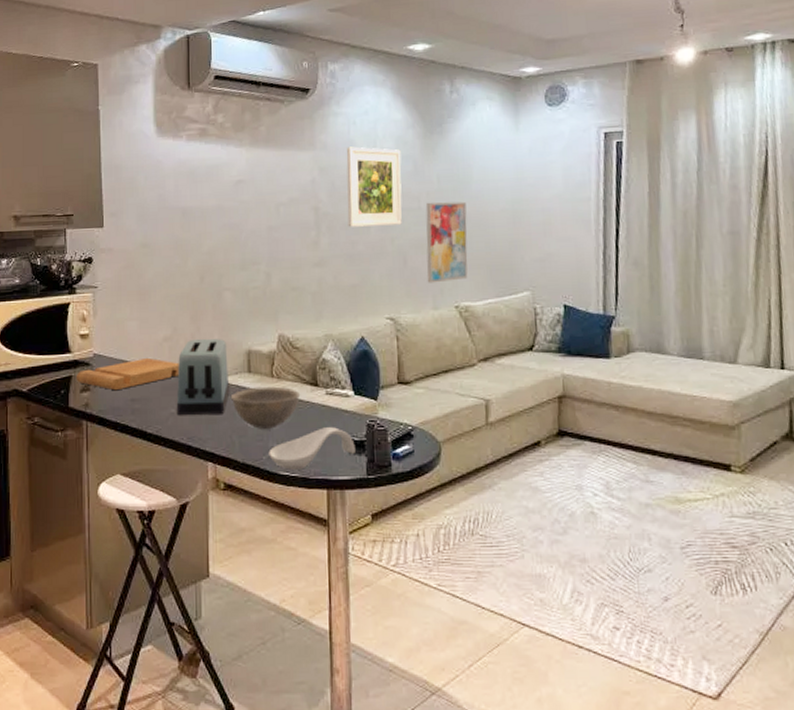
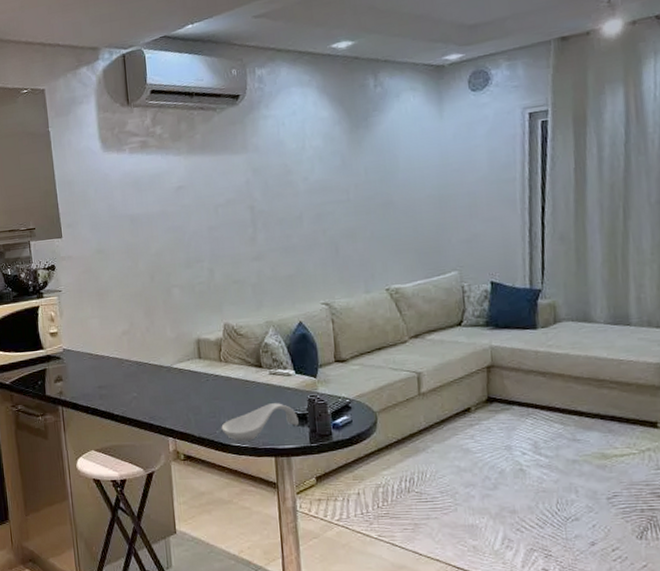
cutting board: present [77,357,180,391] -> none [50,350,139,380]
toaster: present [176,339,230,415] -> none [136,330,184,398]
bowl: present [230,386,301,429] -> none [184,369,247,407]
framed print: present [346,146,402,227] -> none [277,145,333,223]
wall art: present [425,201,468,283] -> none [354,190,397,269]

